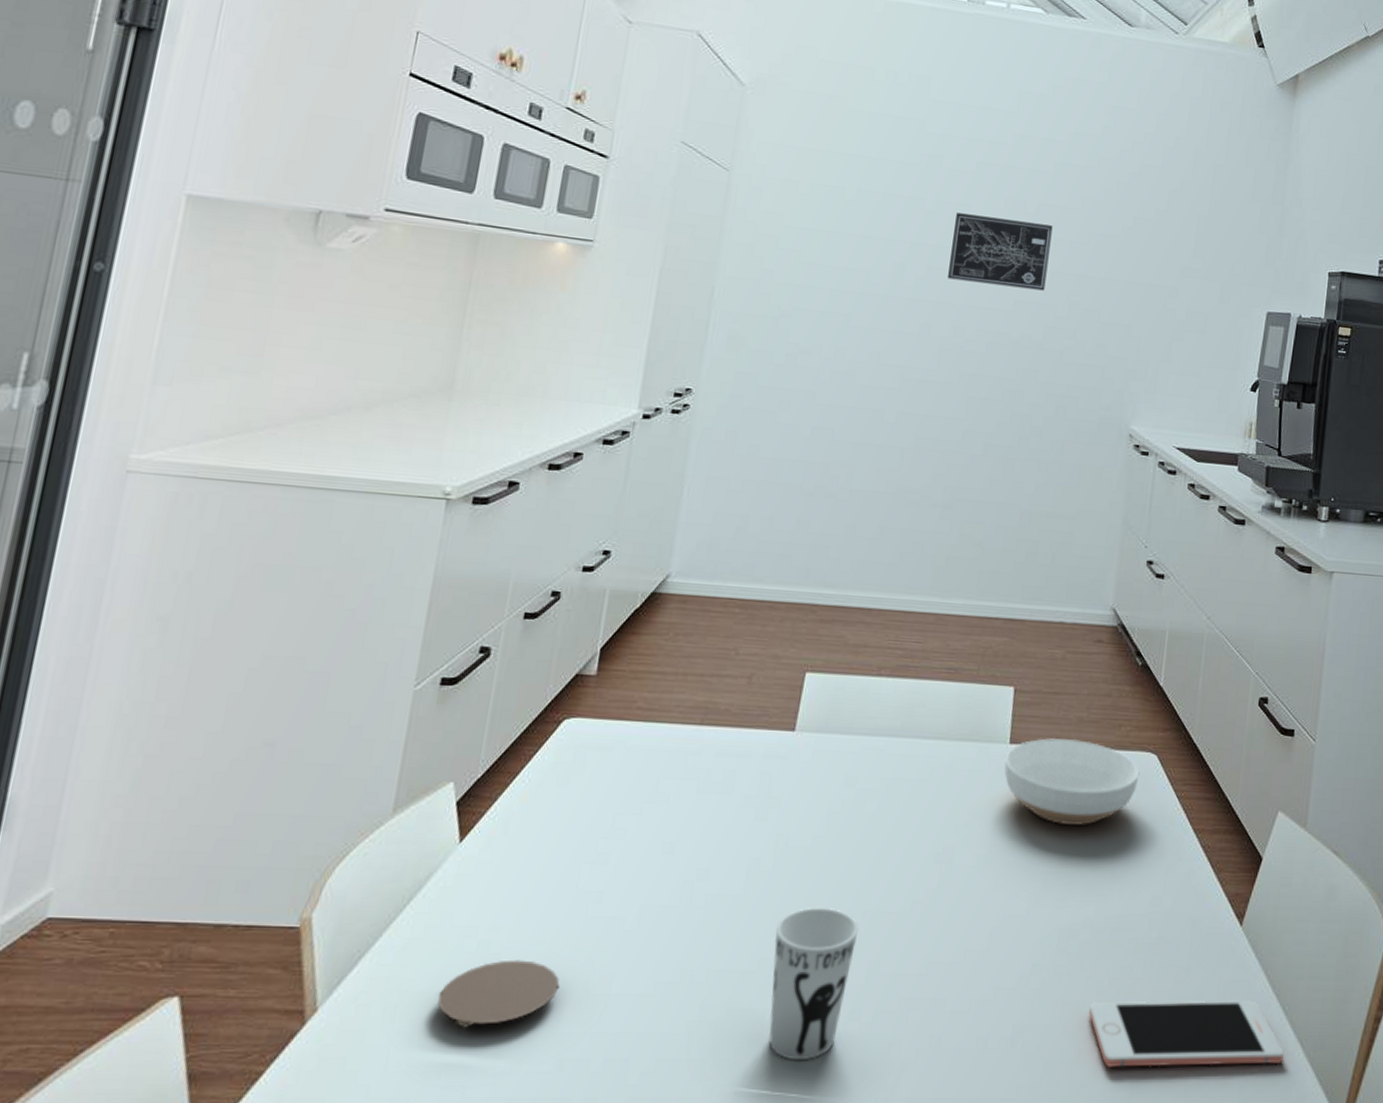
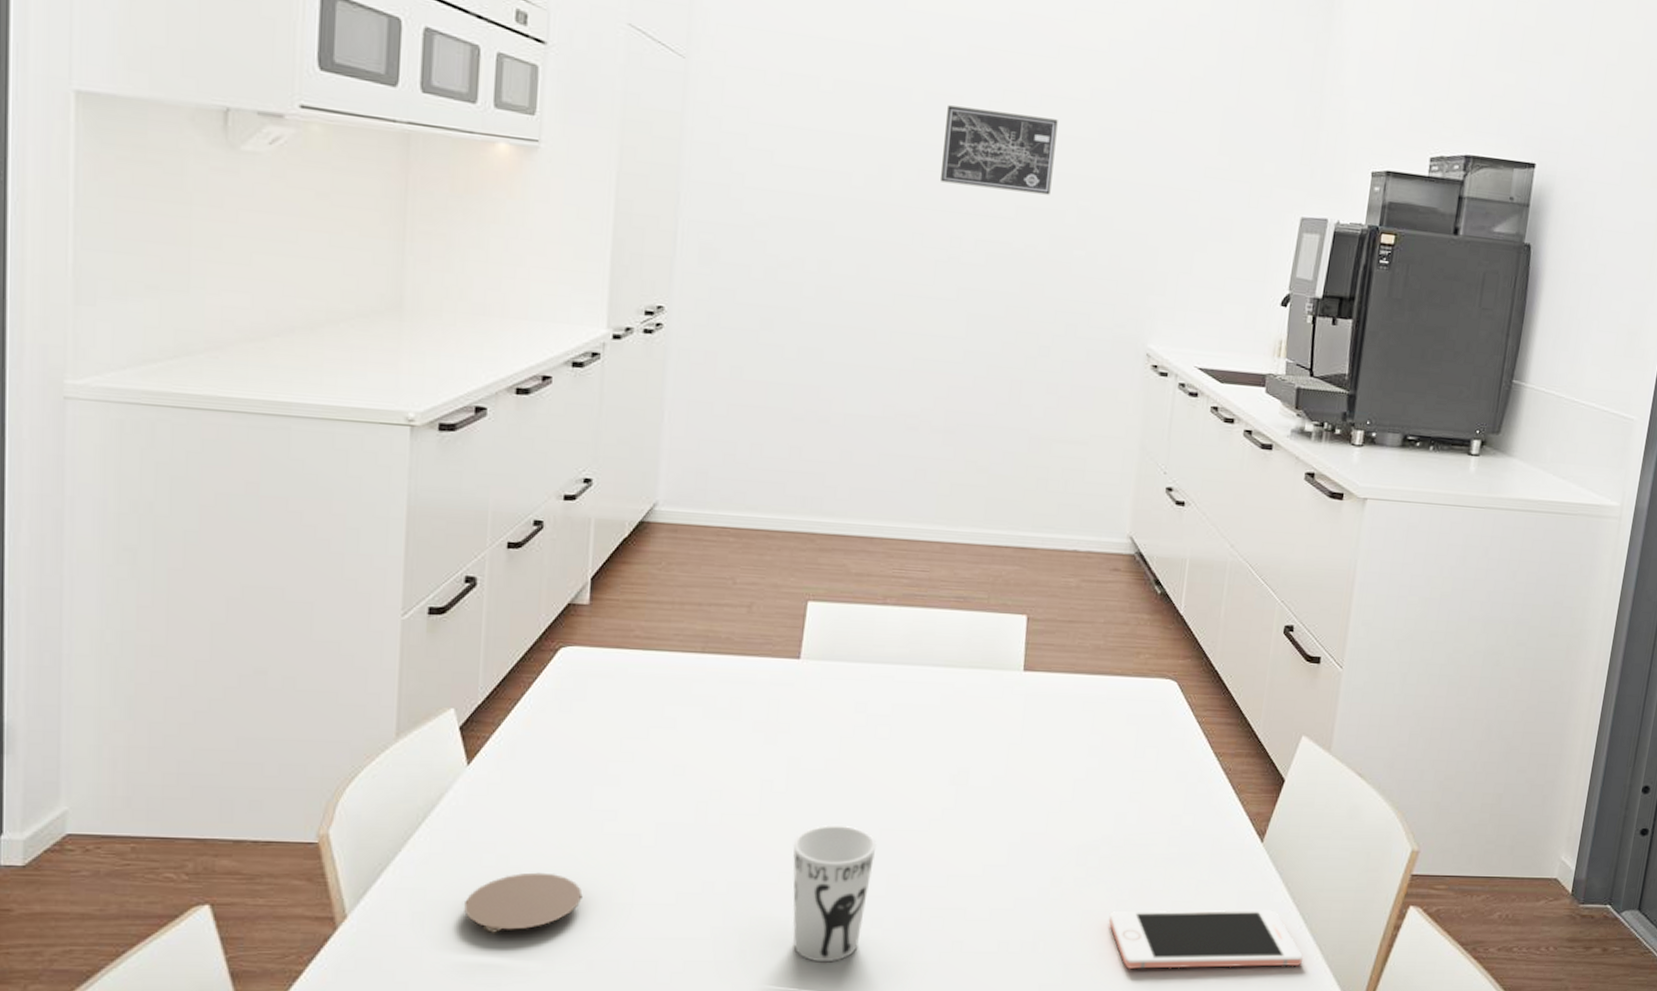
bowl: present [1004,738,1140,825] -> none [1018,665,1159,749]

